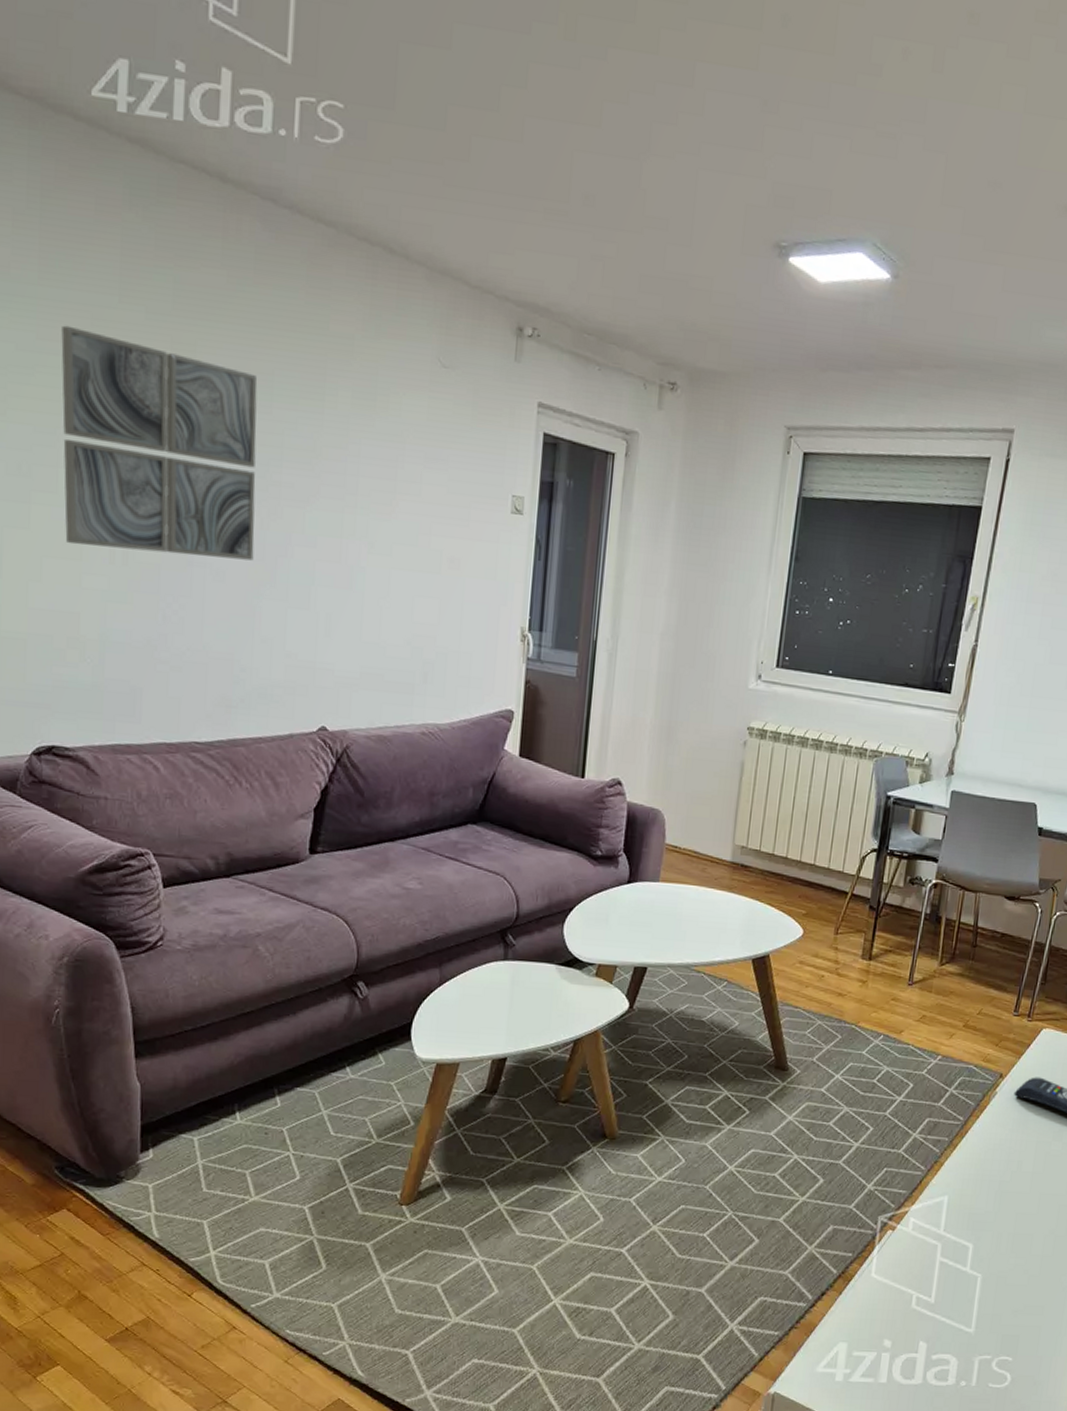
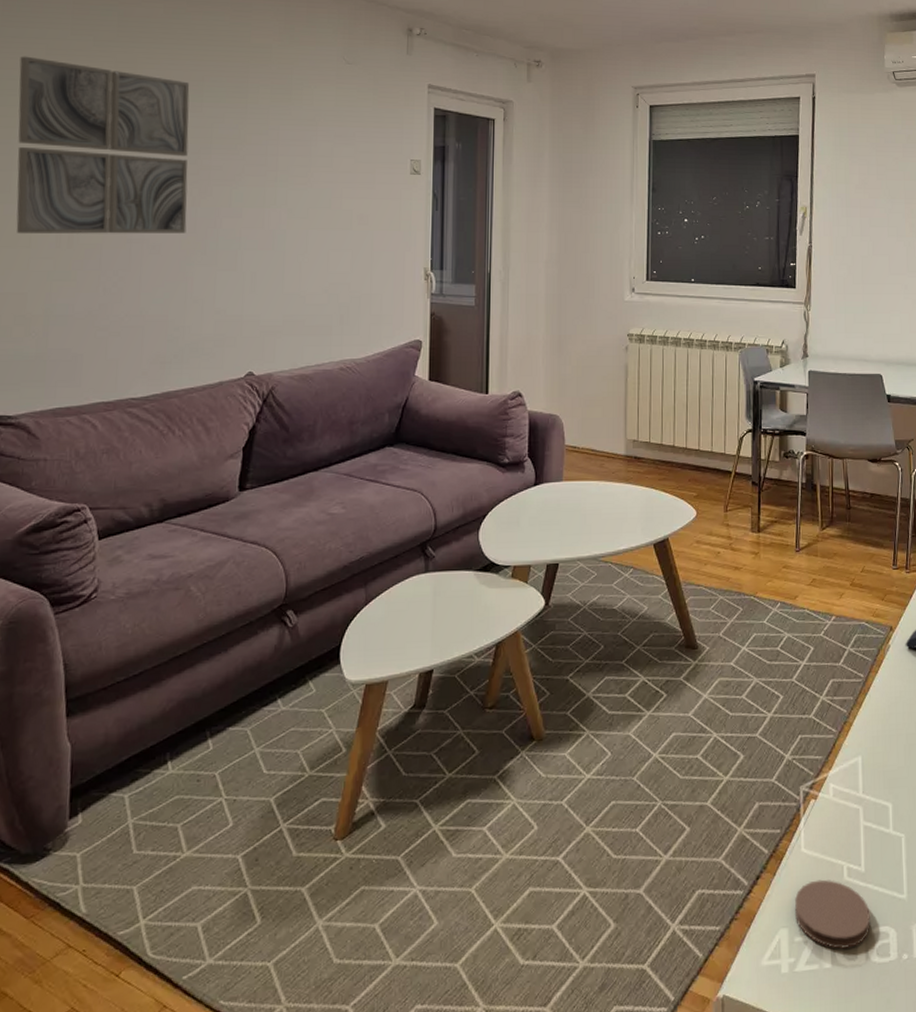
coaster: none [855,1304,934,1368] -> present [794,879,870,949]

